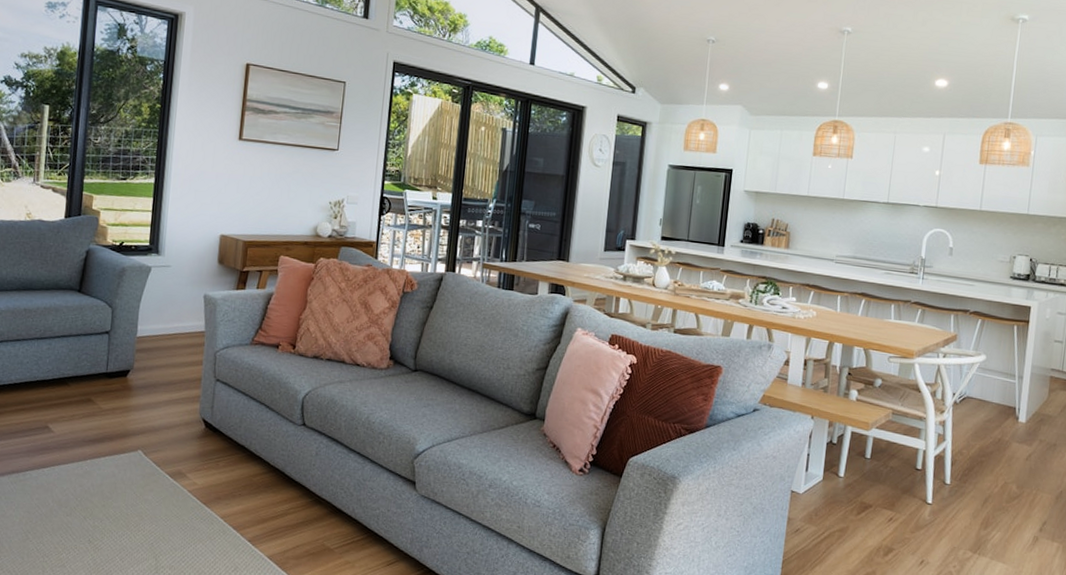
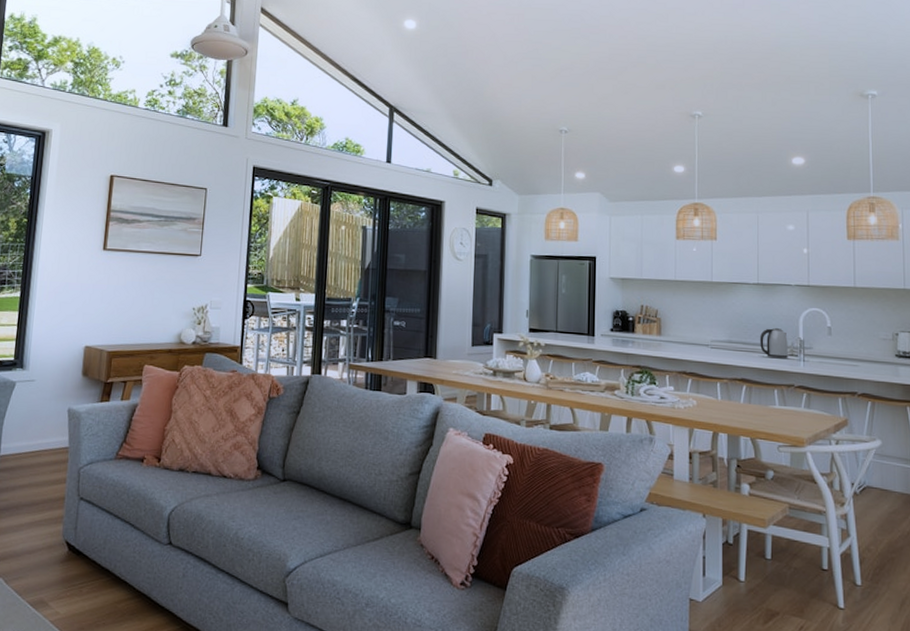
kettle: none [883,245,910,276] -> present [760,327,788,359]

